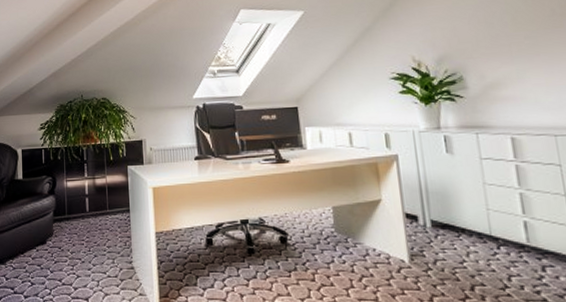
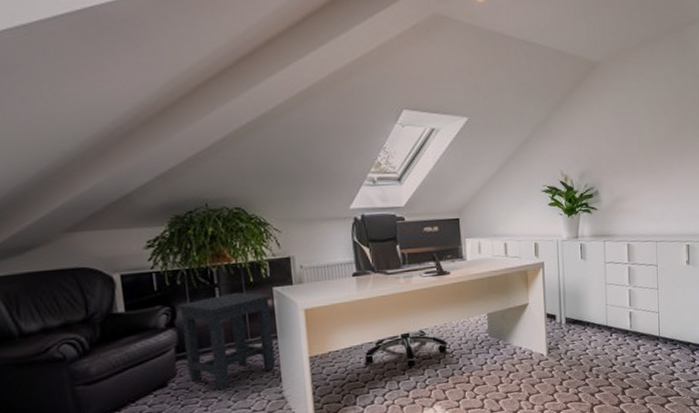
side table: none [57,168,128,253] -> present [178,292,276,390]

